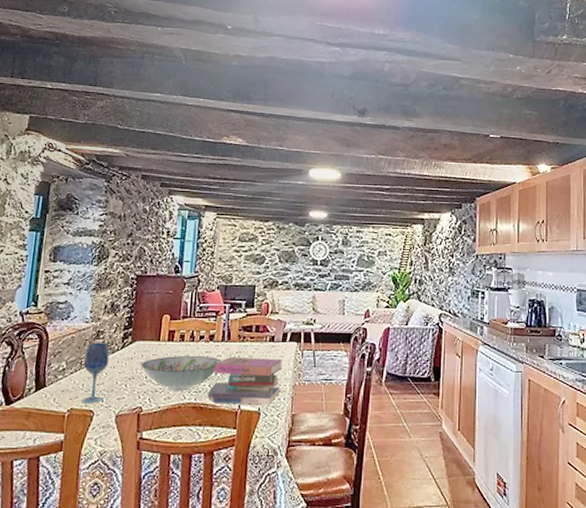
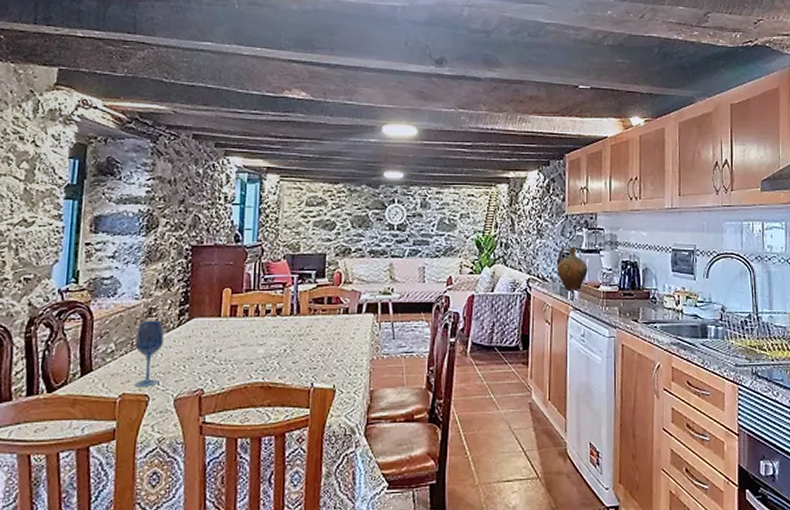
decorative bowl: present [141,356,221,390] -> none [200,332,290,369]
books: present [208,357,283,405] -> none [277,331,359,382]
ceramic jug: none [467,285,497,326] -> present [556,247,588,290]

